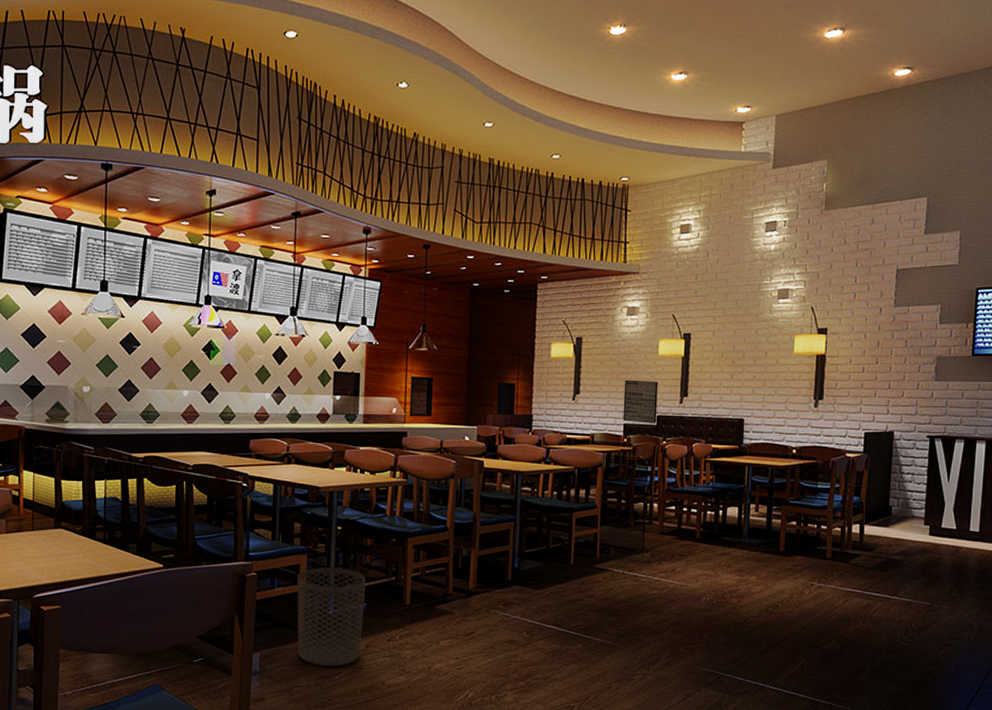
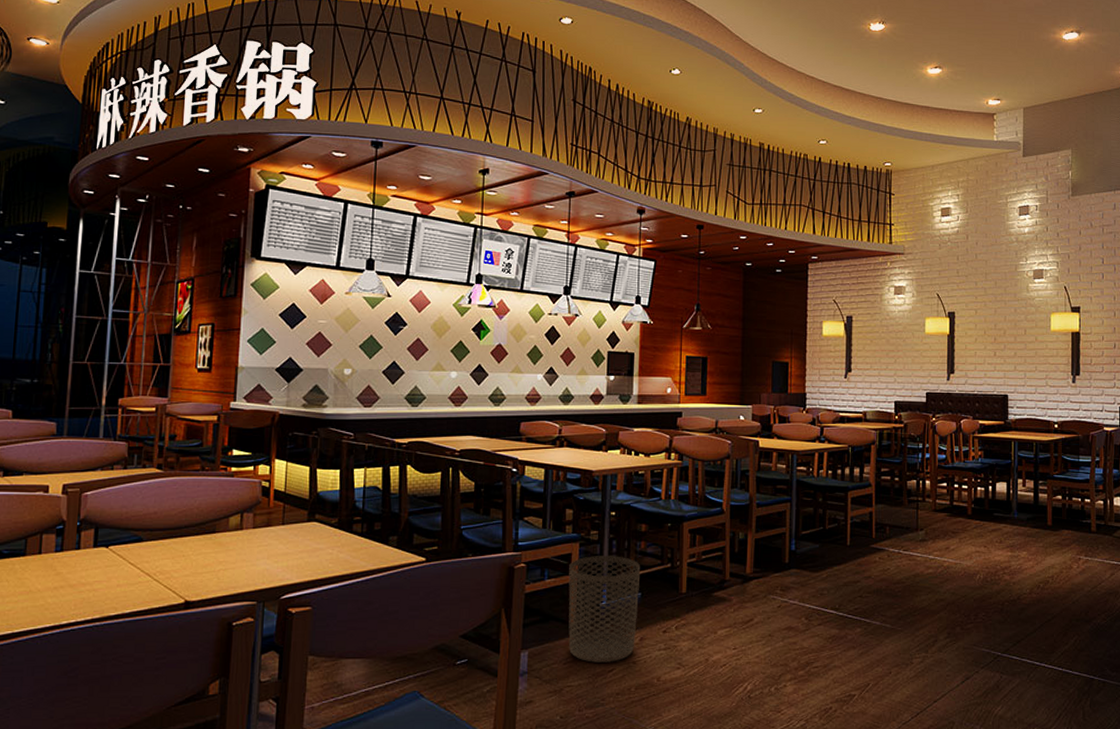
wall art: present [623,379,658,424] -> none [893,357,926,401]

